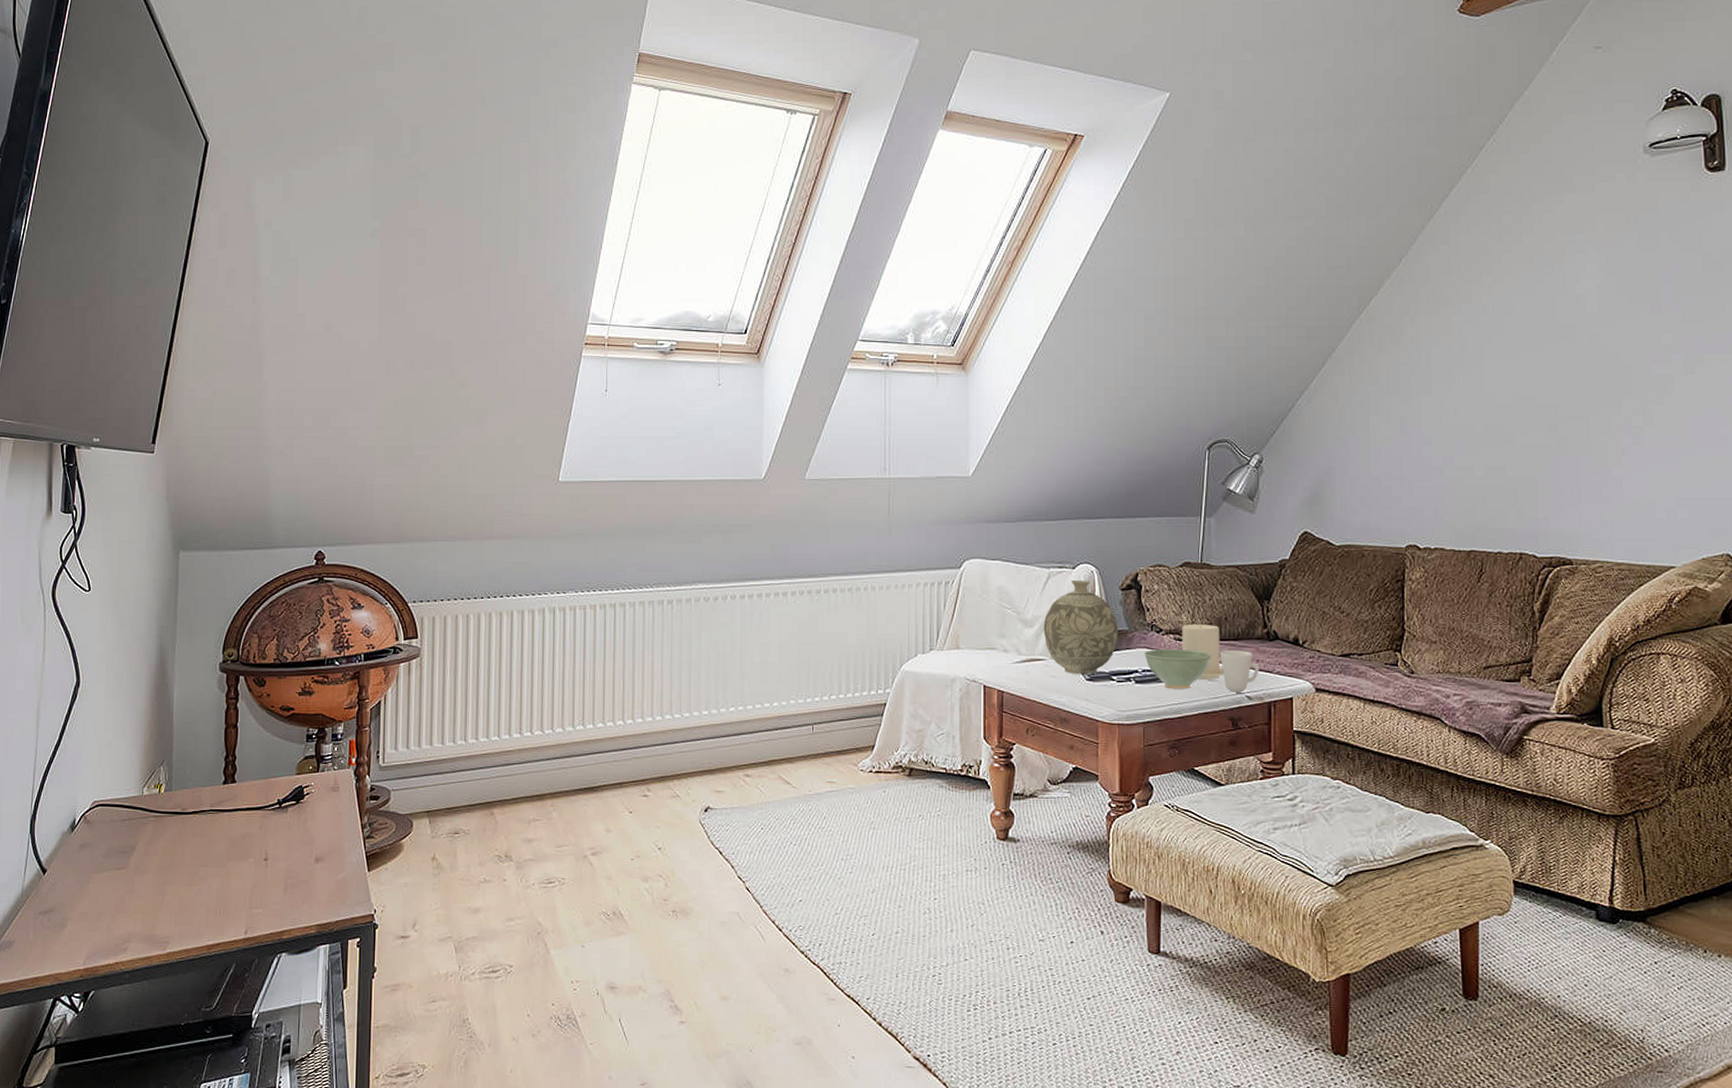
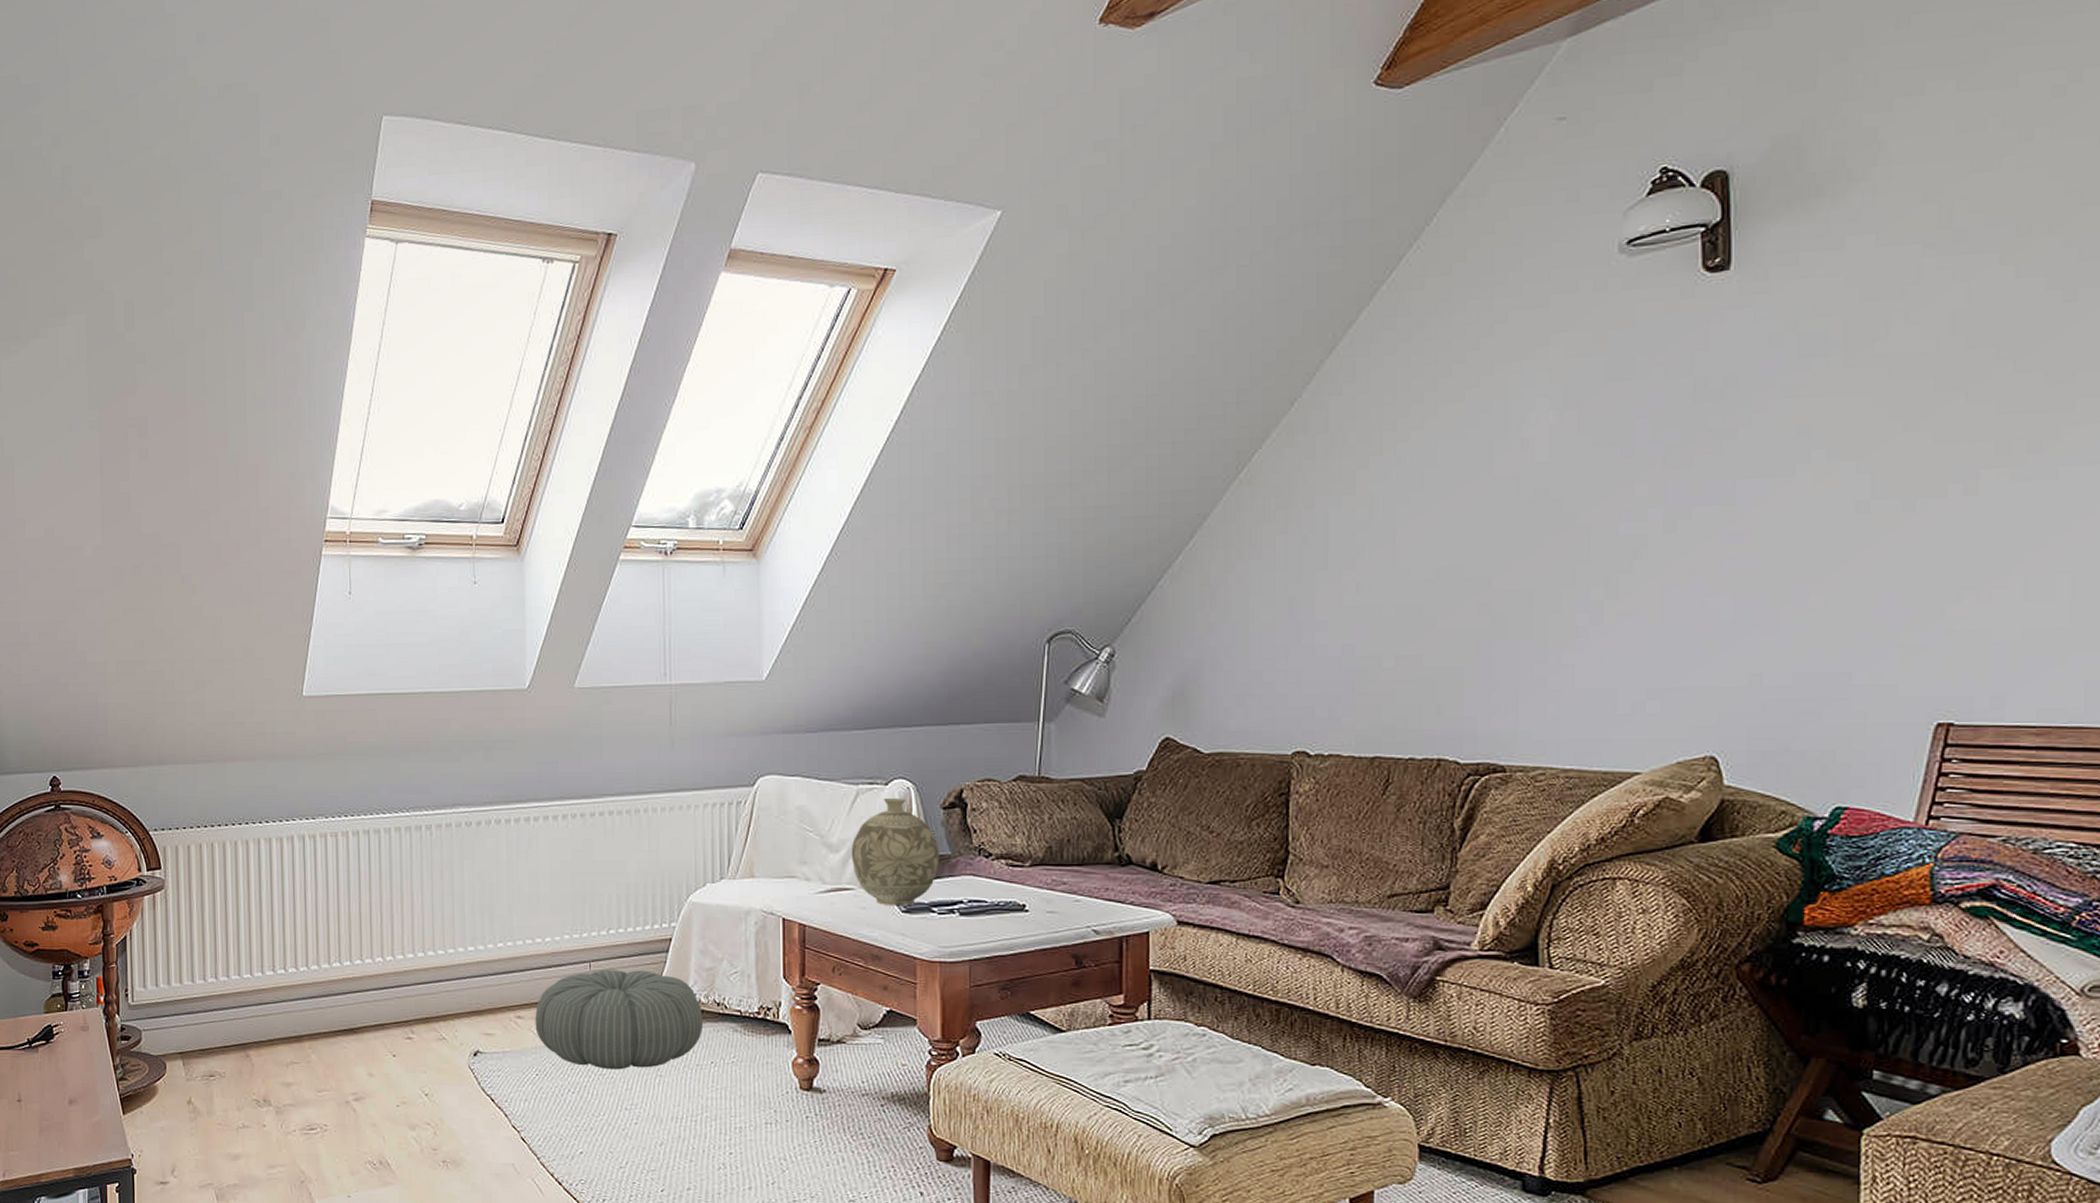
pouf: none [762,731,913,823] -> present [535,969,704,1070]
bowl: present [1144,648,1212,689] -> none [970,876,1051,922]
candle: present [1182,625,1225,680] -> none [1015,848,1067,911]
mug: present [1219,650,1259,693] -> none [1060,877,1109,926]

